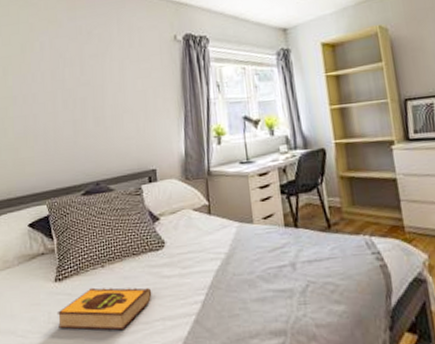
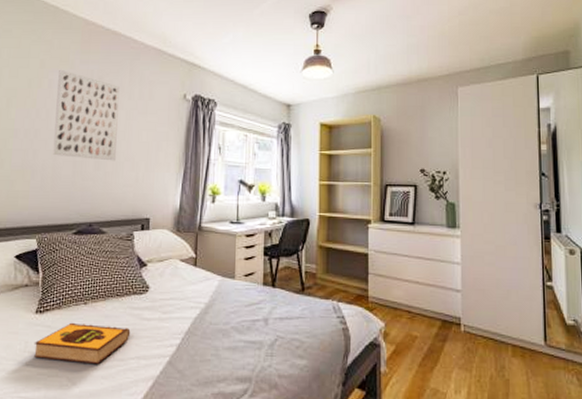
wall art: none [48,30,115,118] -> present [53,70,120,161]

